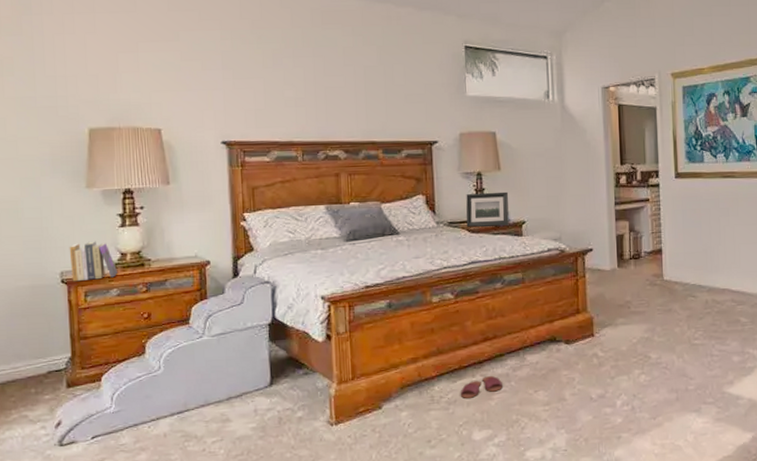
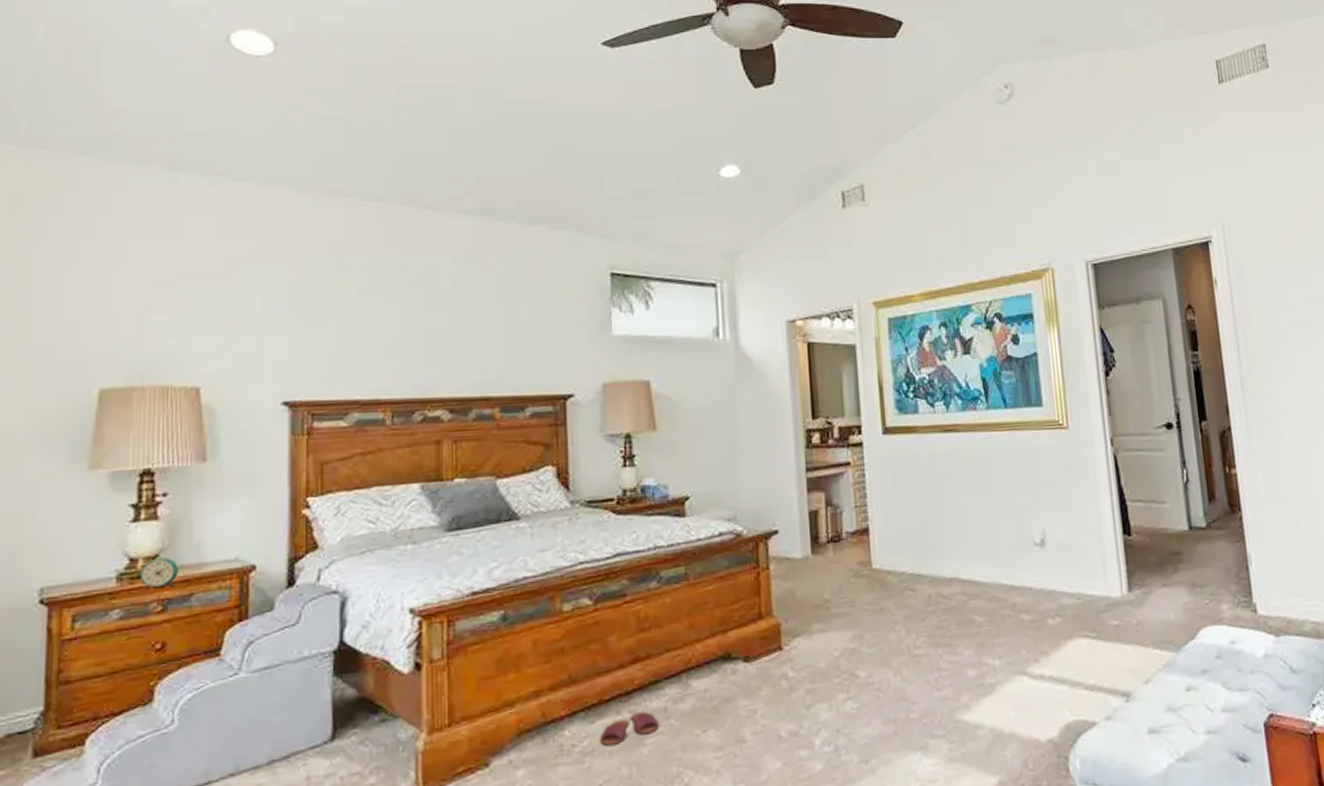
books: present [69,241,118,282] -> none [55,543,124,602]
alarm clock: none [128,252,156,275] -> present [139,556,178,589]
picture frame: present [466,191,509,227] -> none [610,458,667,507]

